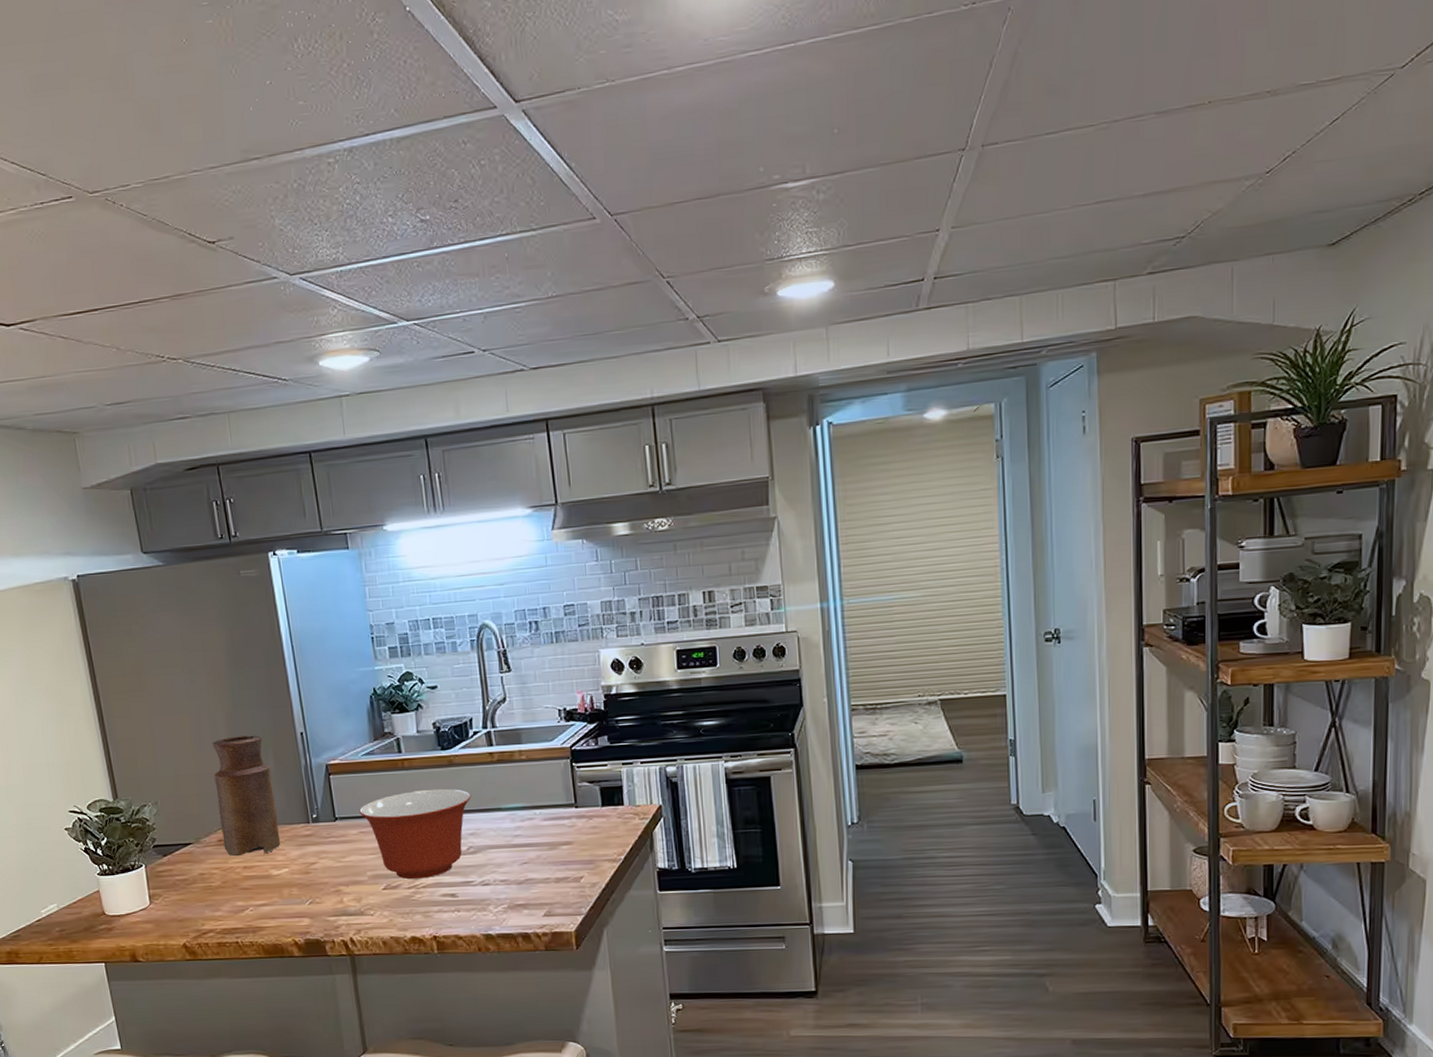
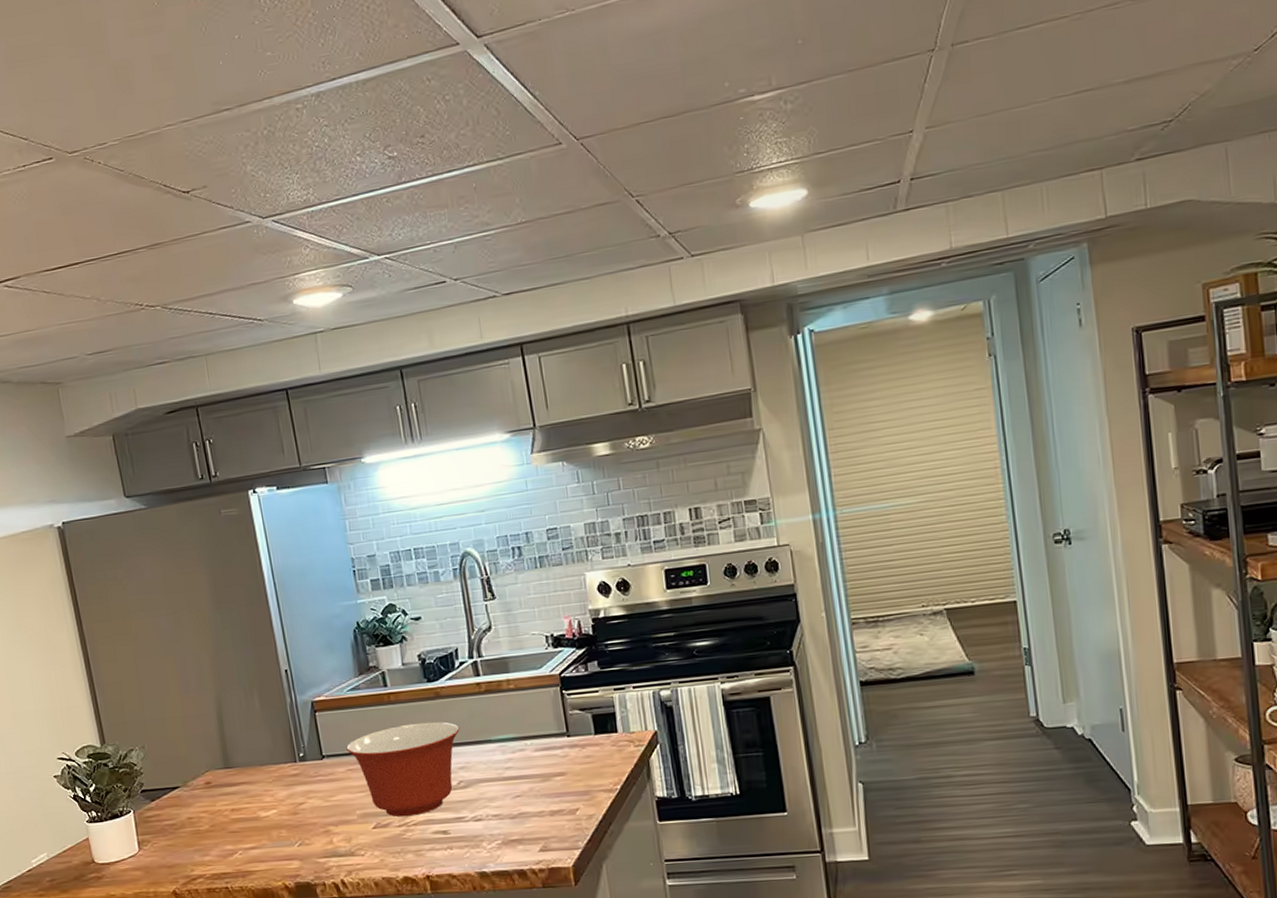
vase: present [212,735,281,857] -> none [197,674,269,799]

